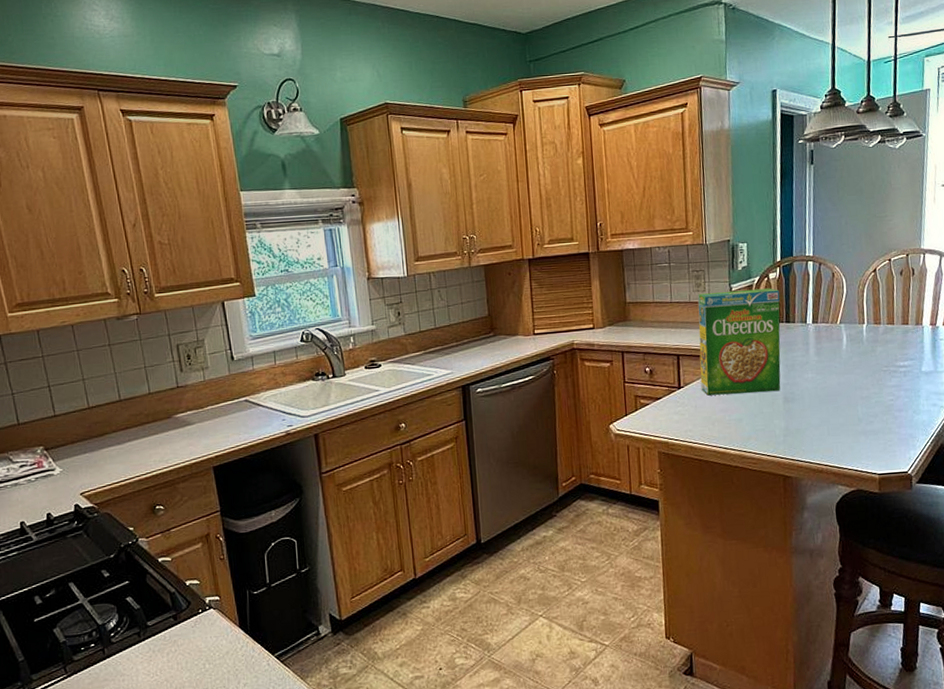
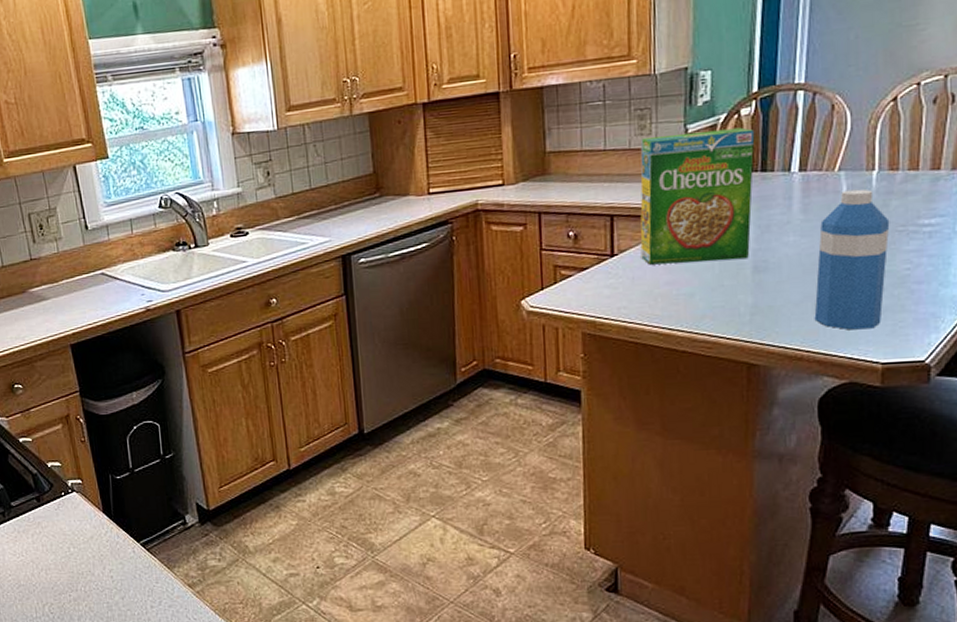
water bottle: none [829,338,877,448] -> present [814,189,890,330]

